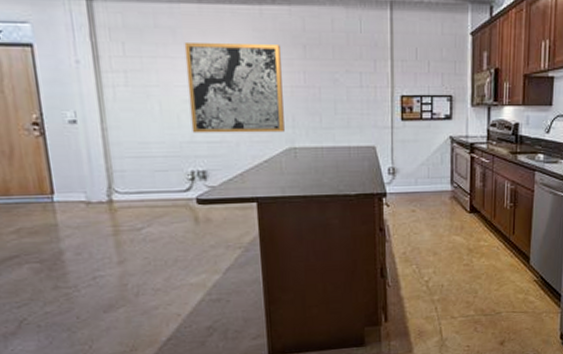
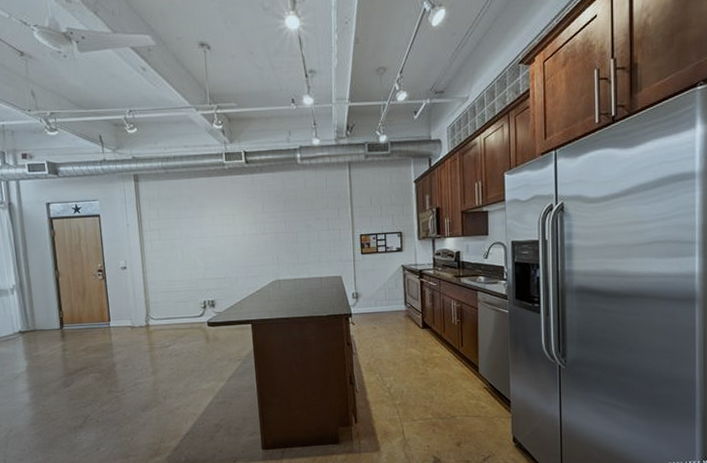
wall art: present [184,43,285,133] -> none [199,202,271,272]

